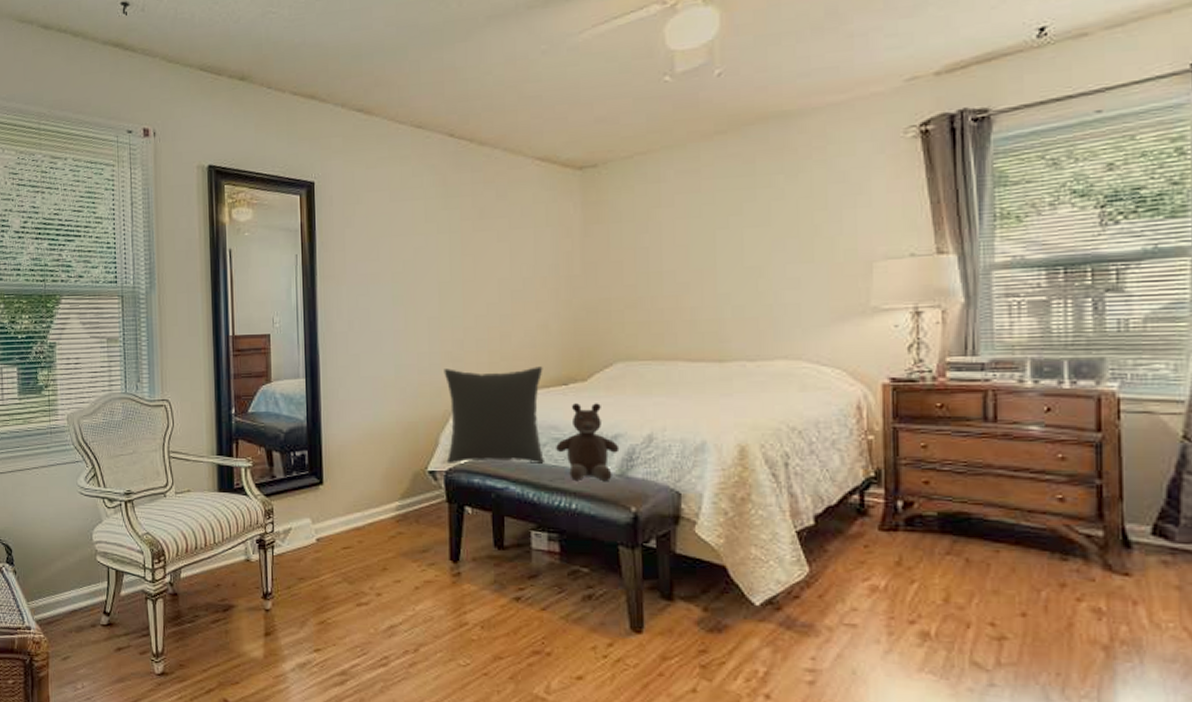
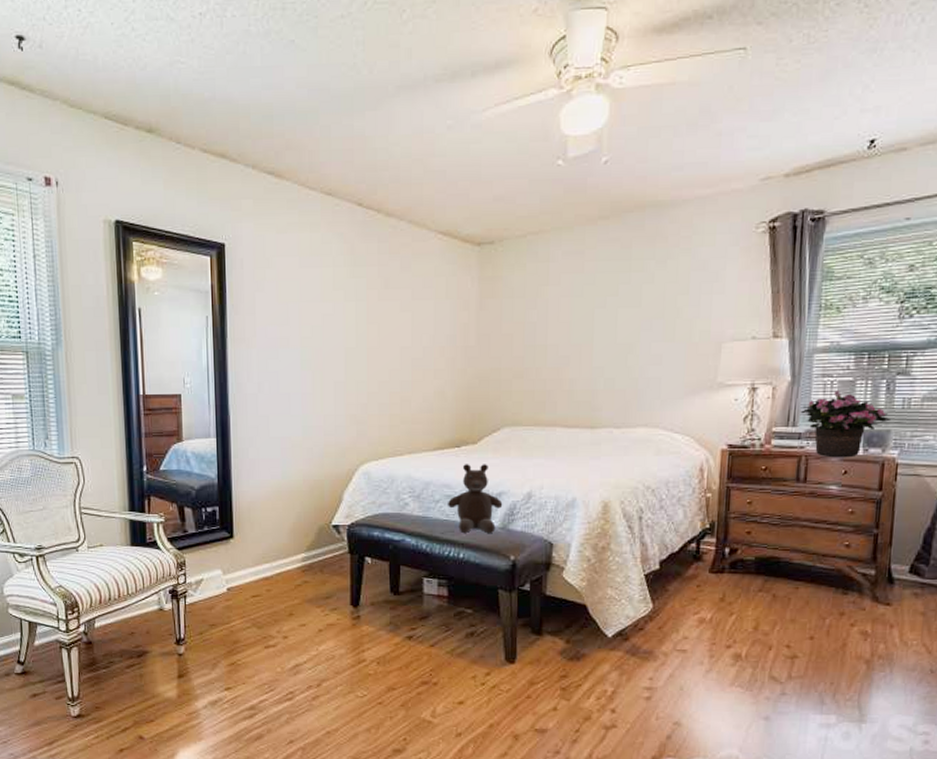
pillow: present [444,366,546,464] -> none [348,430,439,518]
potted flower: none [980,312,1105,392] -> present [800,391,892,458]

